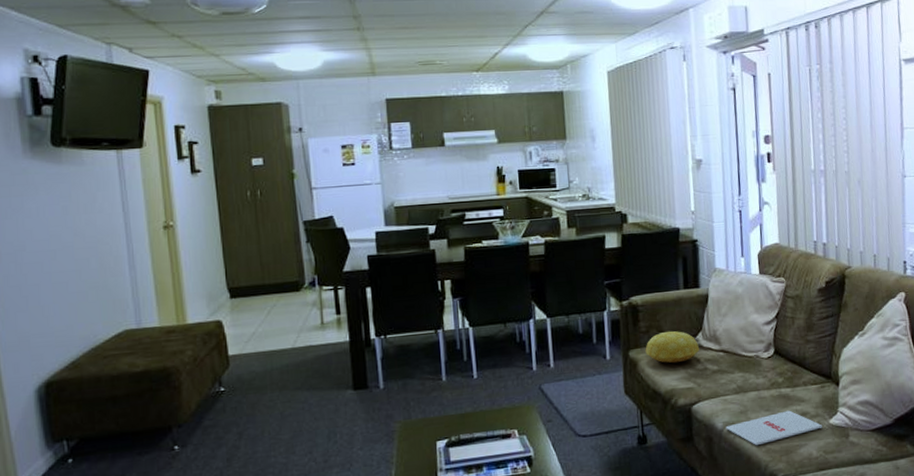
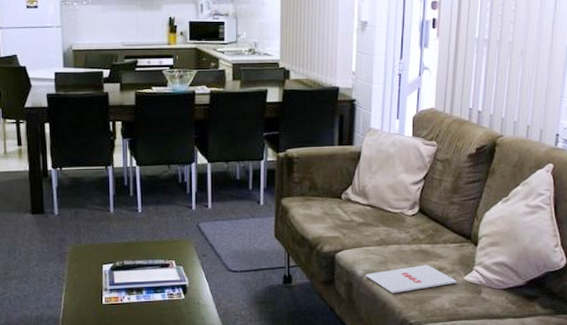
cushion: present [645,330,700,363] -> none [297,183,348,213]

